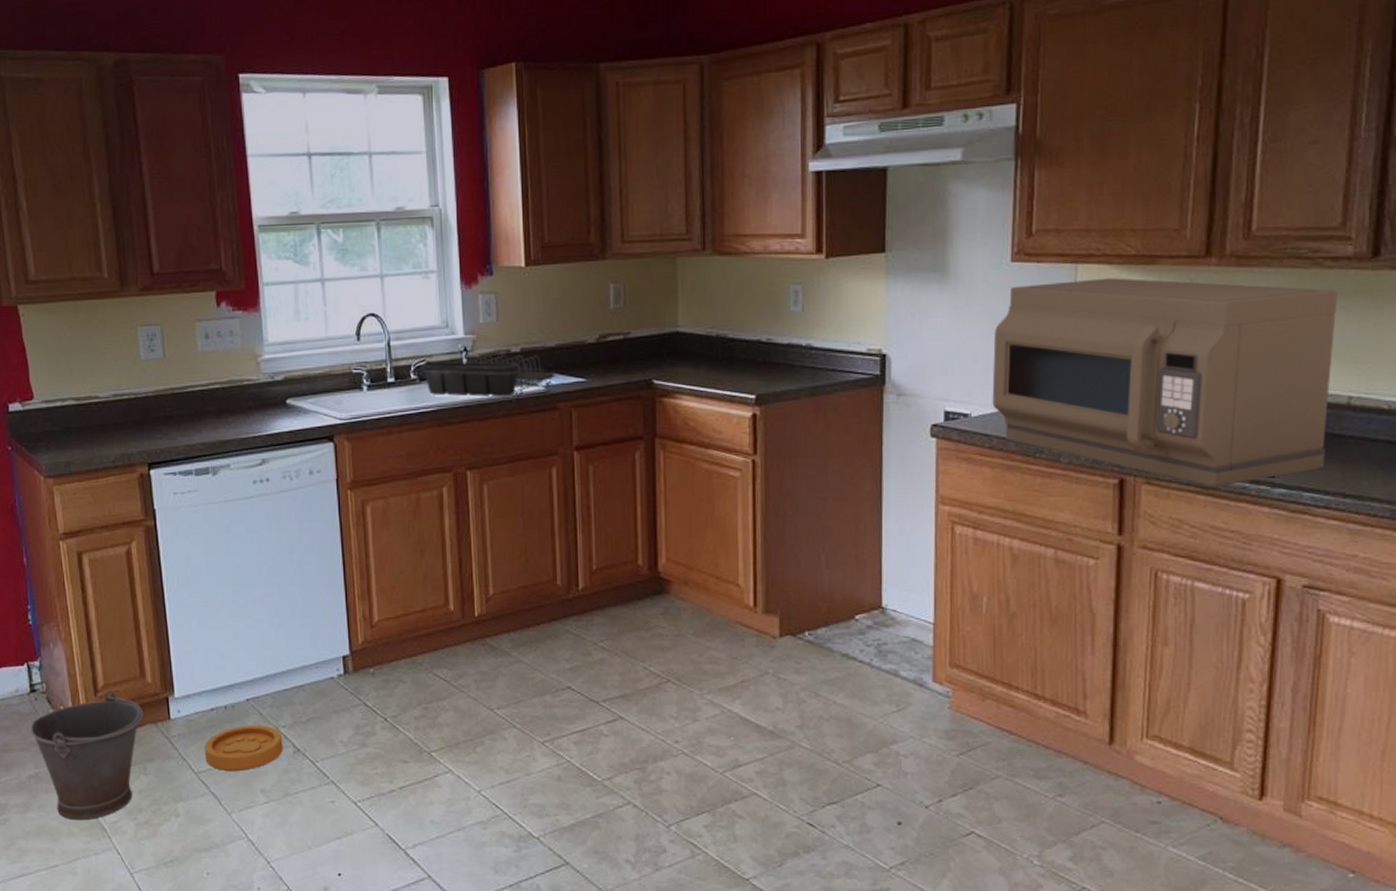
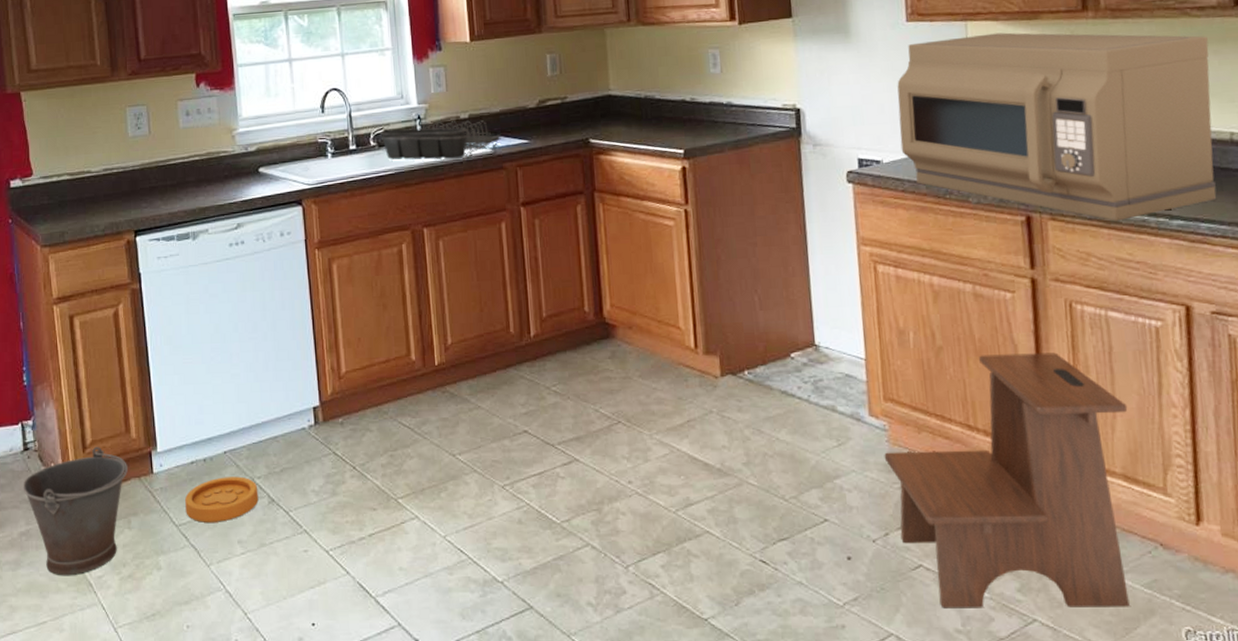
step stool: none [945,622,1203,878] -> present [884,352,1130,609]

